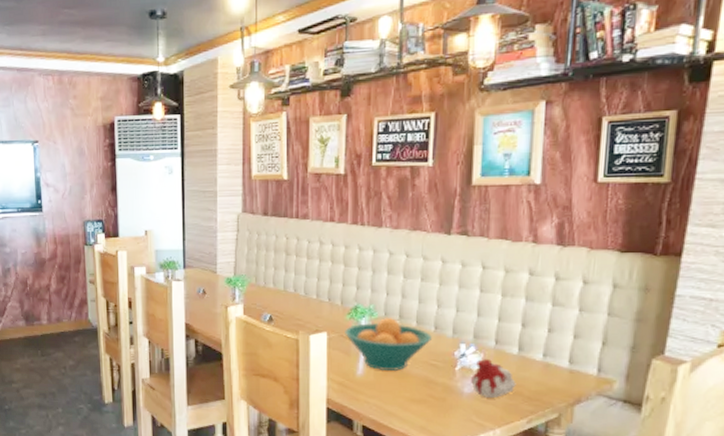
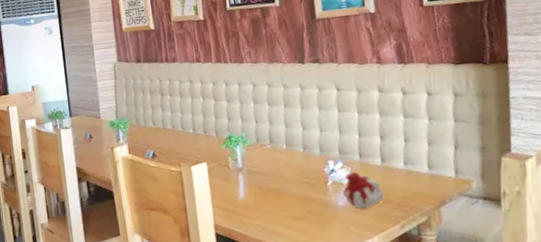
fruit bowl: present [345,318,432,372] -> none [222,143,302,194]

